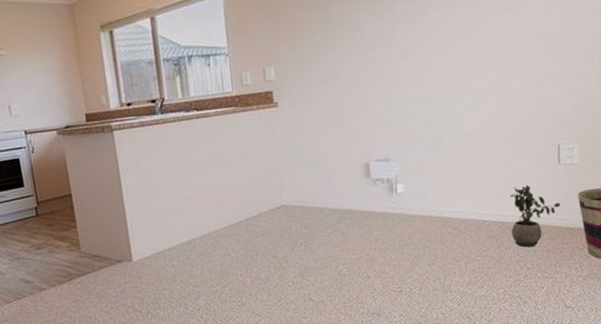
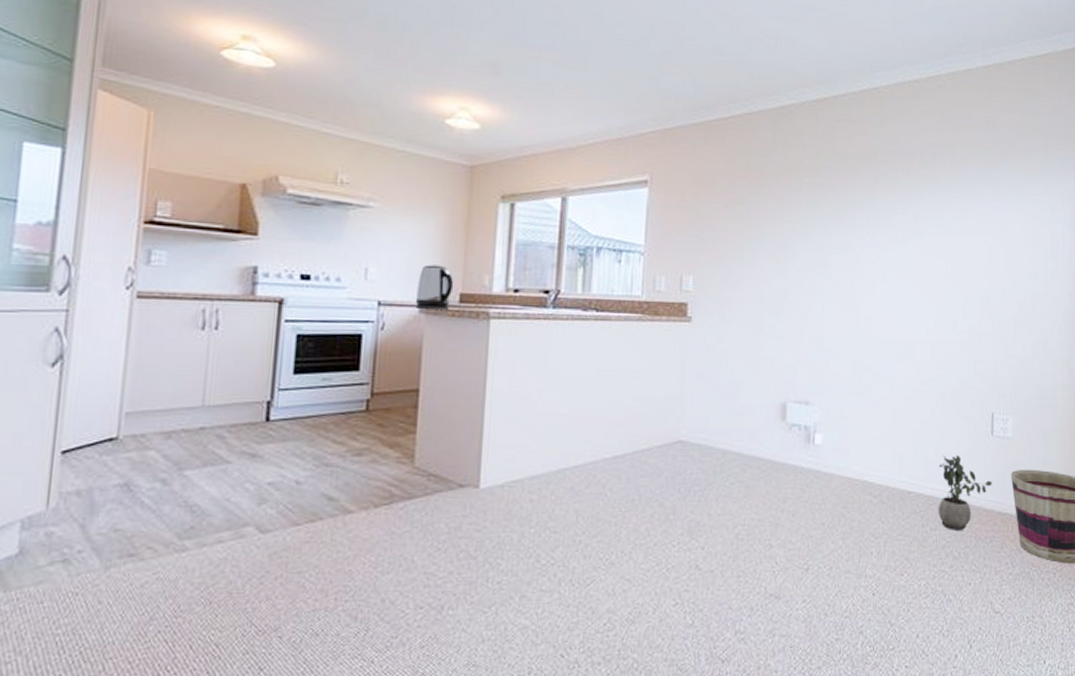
kettle: none [50,93,80,133] -> present [415,265,454,311]

